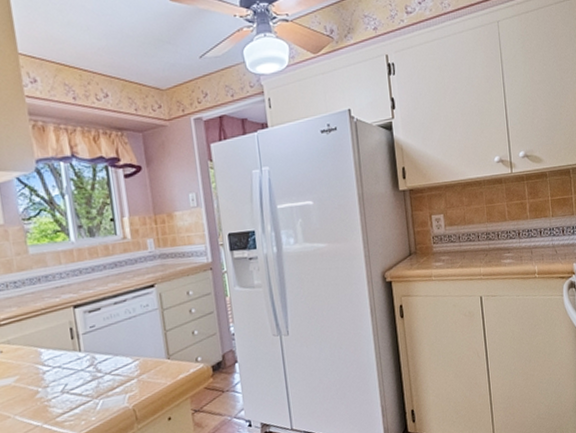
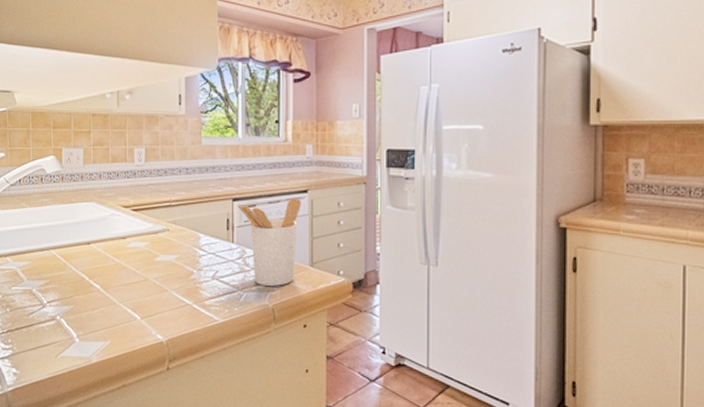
utensil holder: none [79,294,152,389] -> present [237,197,302,286]

